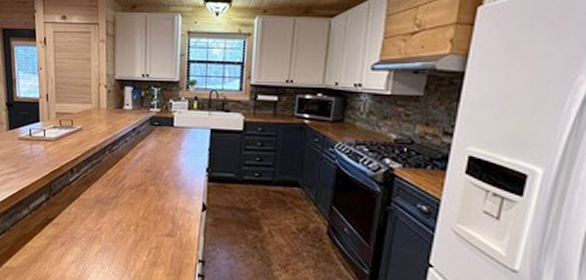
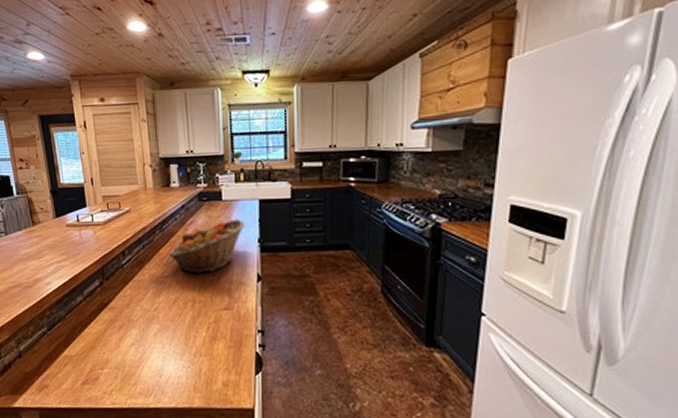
fruit basket: none [115,146,195,198] -> present [168,219,245,274]

